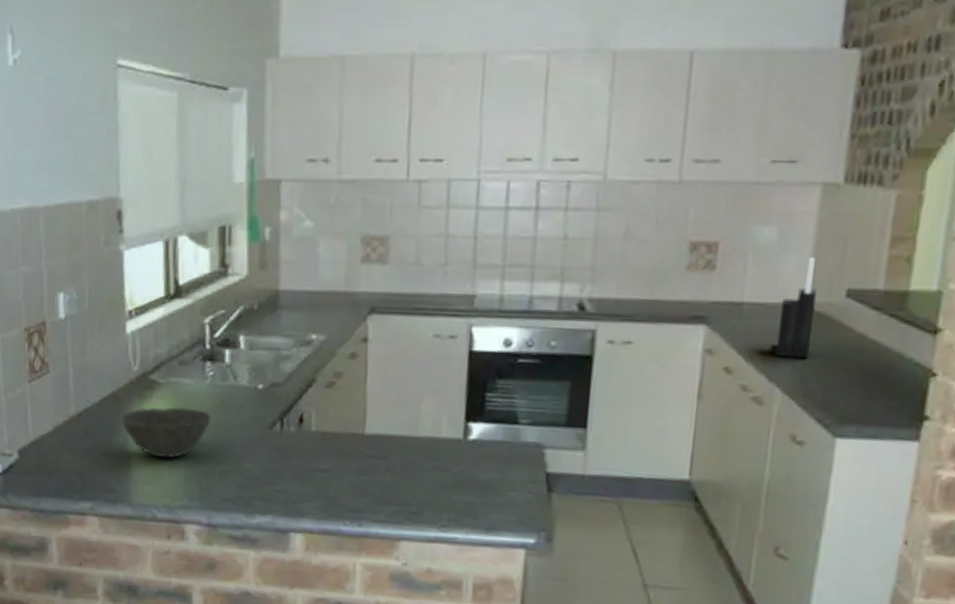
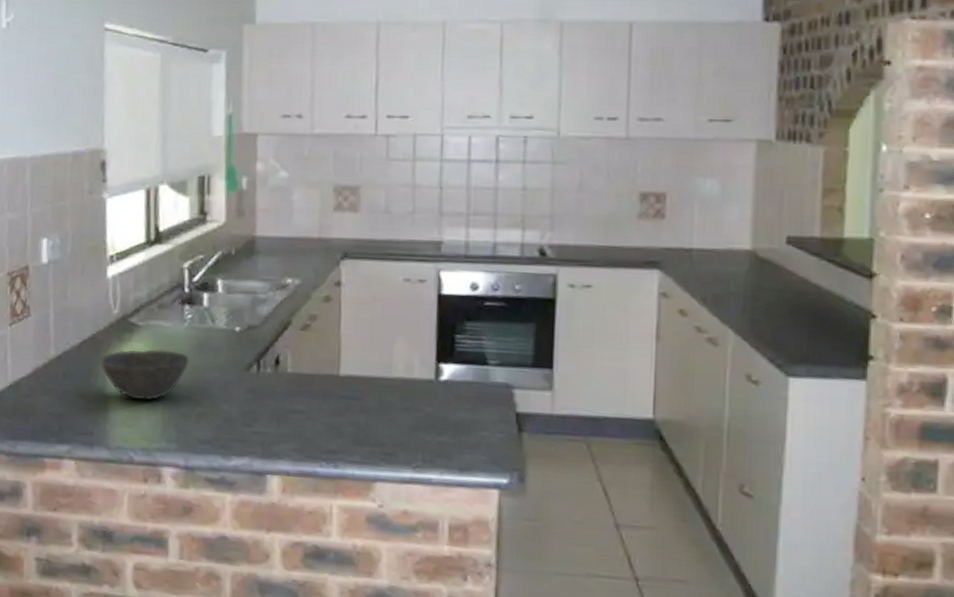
knife block: present [769,256,818,359] -> none [720,206,760,302]

